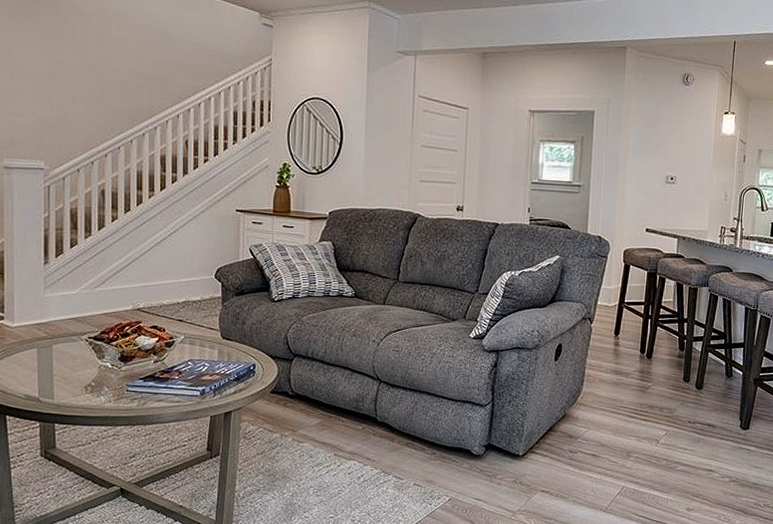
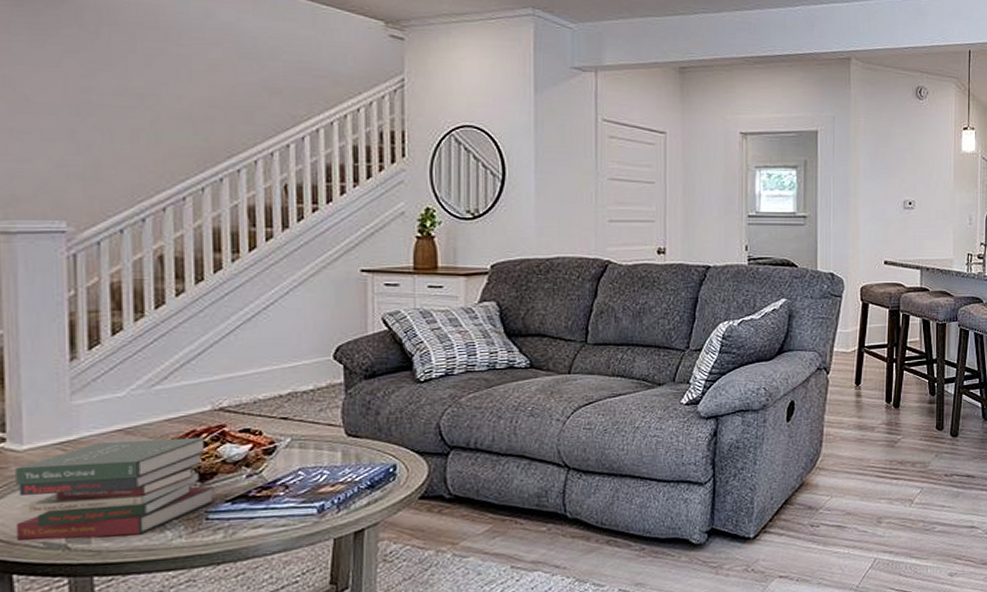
books: none [8,325,132,397] -> present [15,436,214,542]

